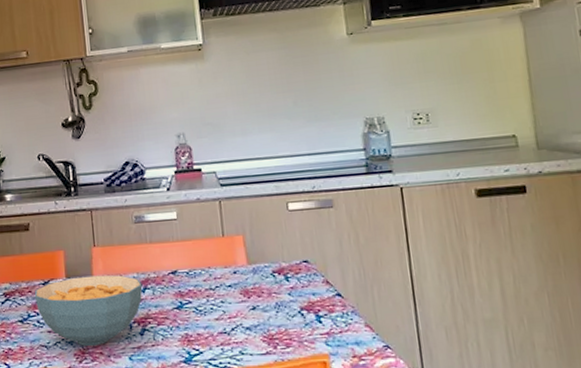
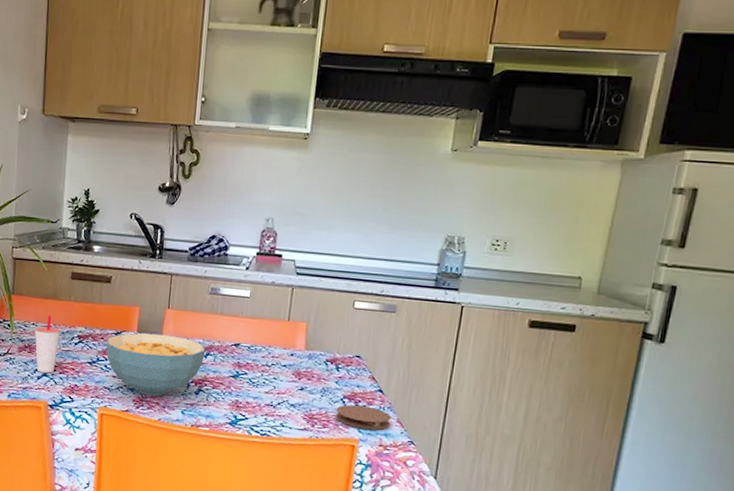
coaster: none [295,314,359,341] -> present [335,404,391,430]

